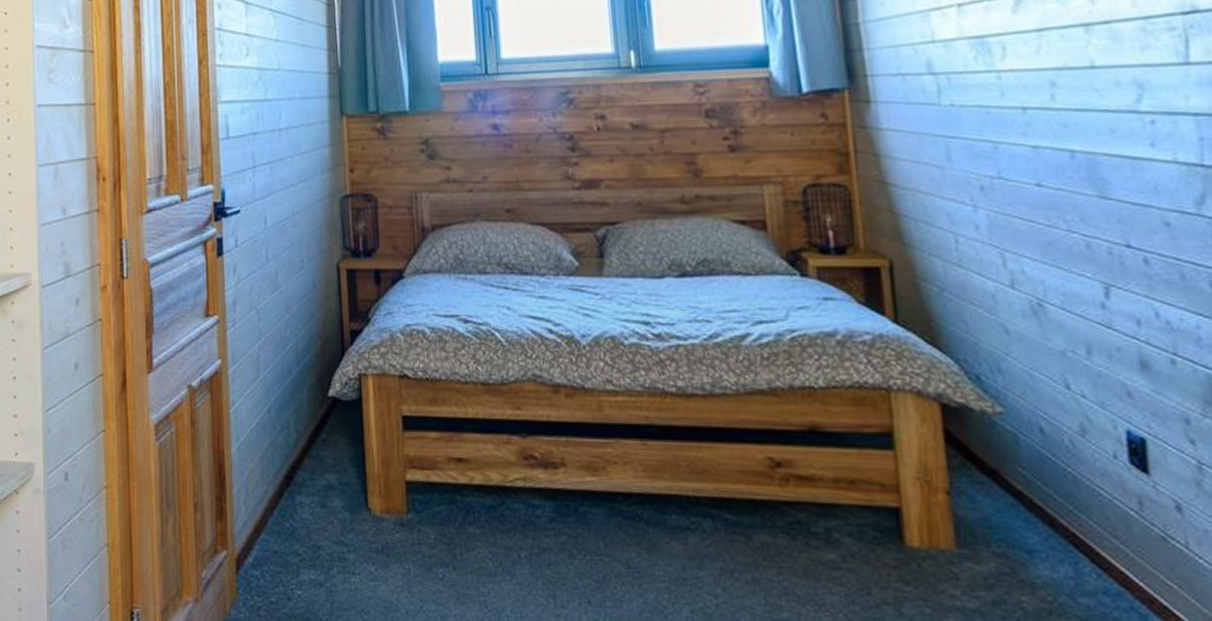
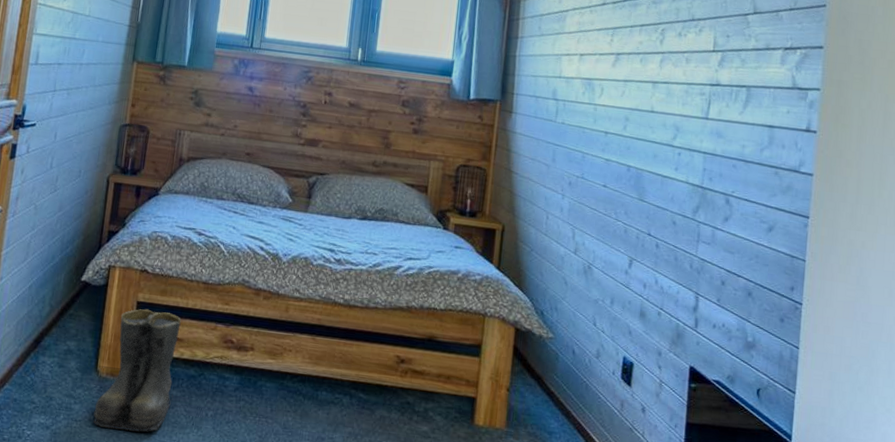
boots: none [374,424,471,584] -> present [93,309,181,432]

